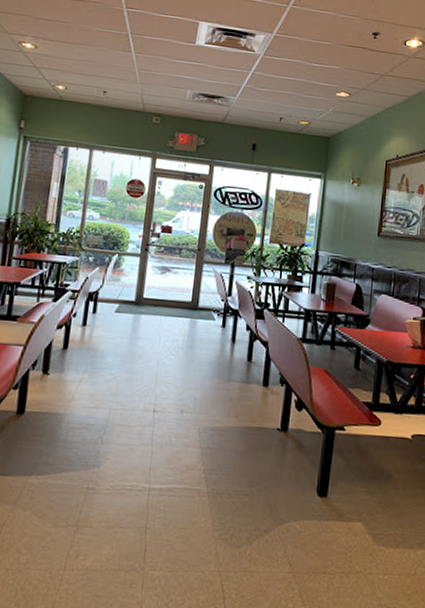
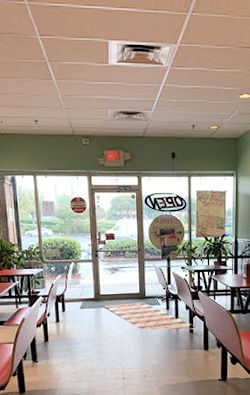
rug: none [144,311,259,358] -> present [103,301,199,330]

